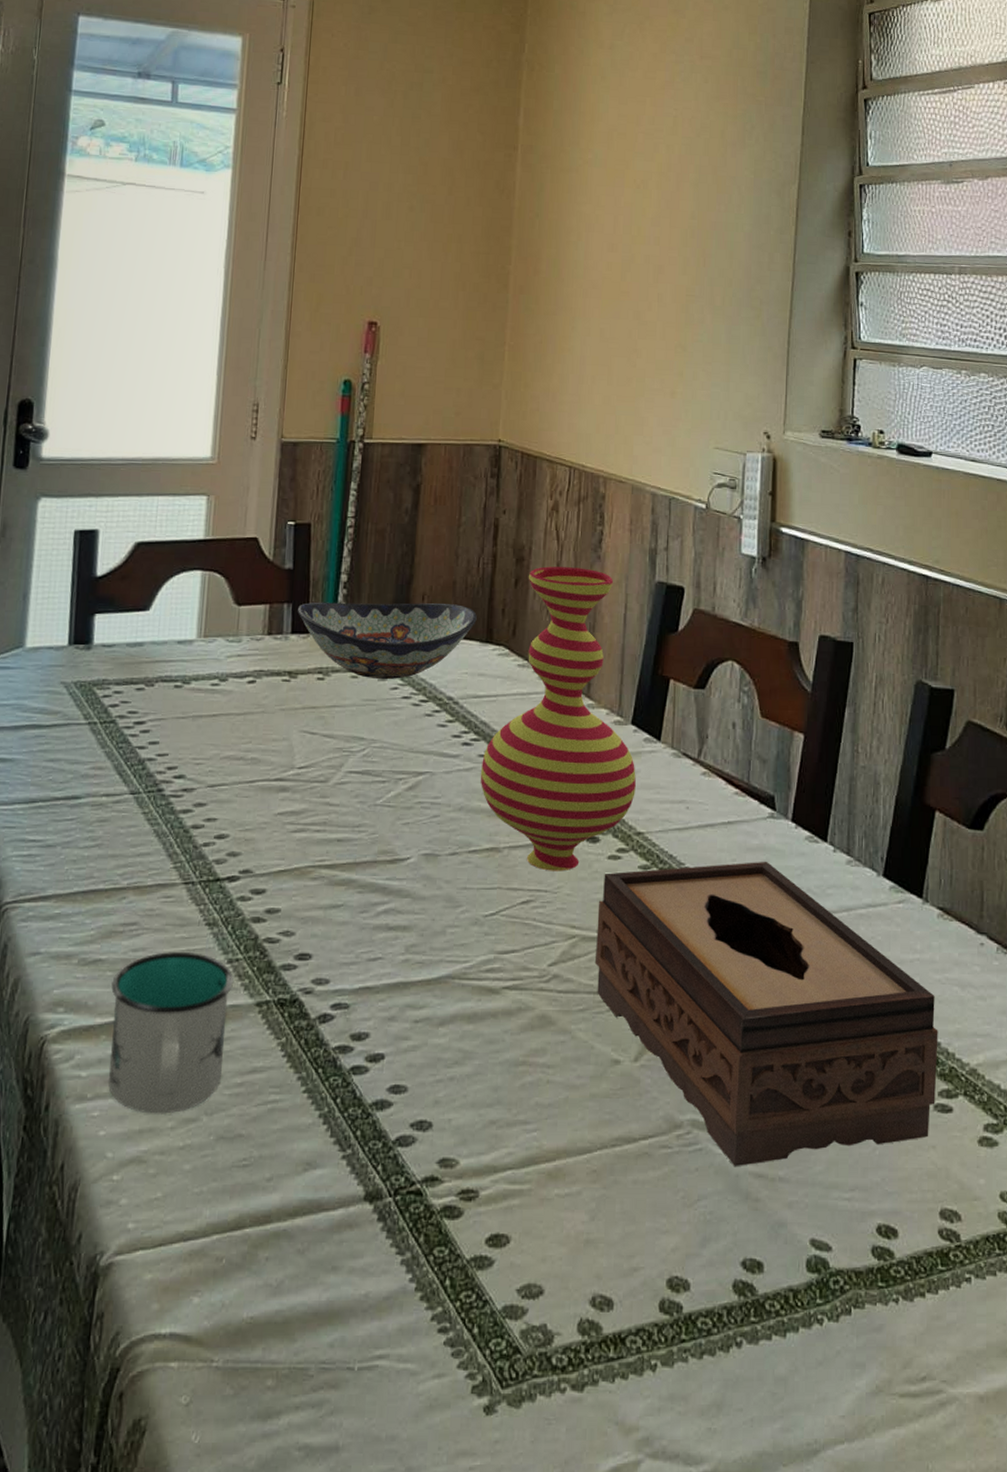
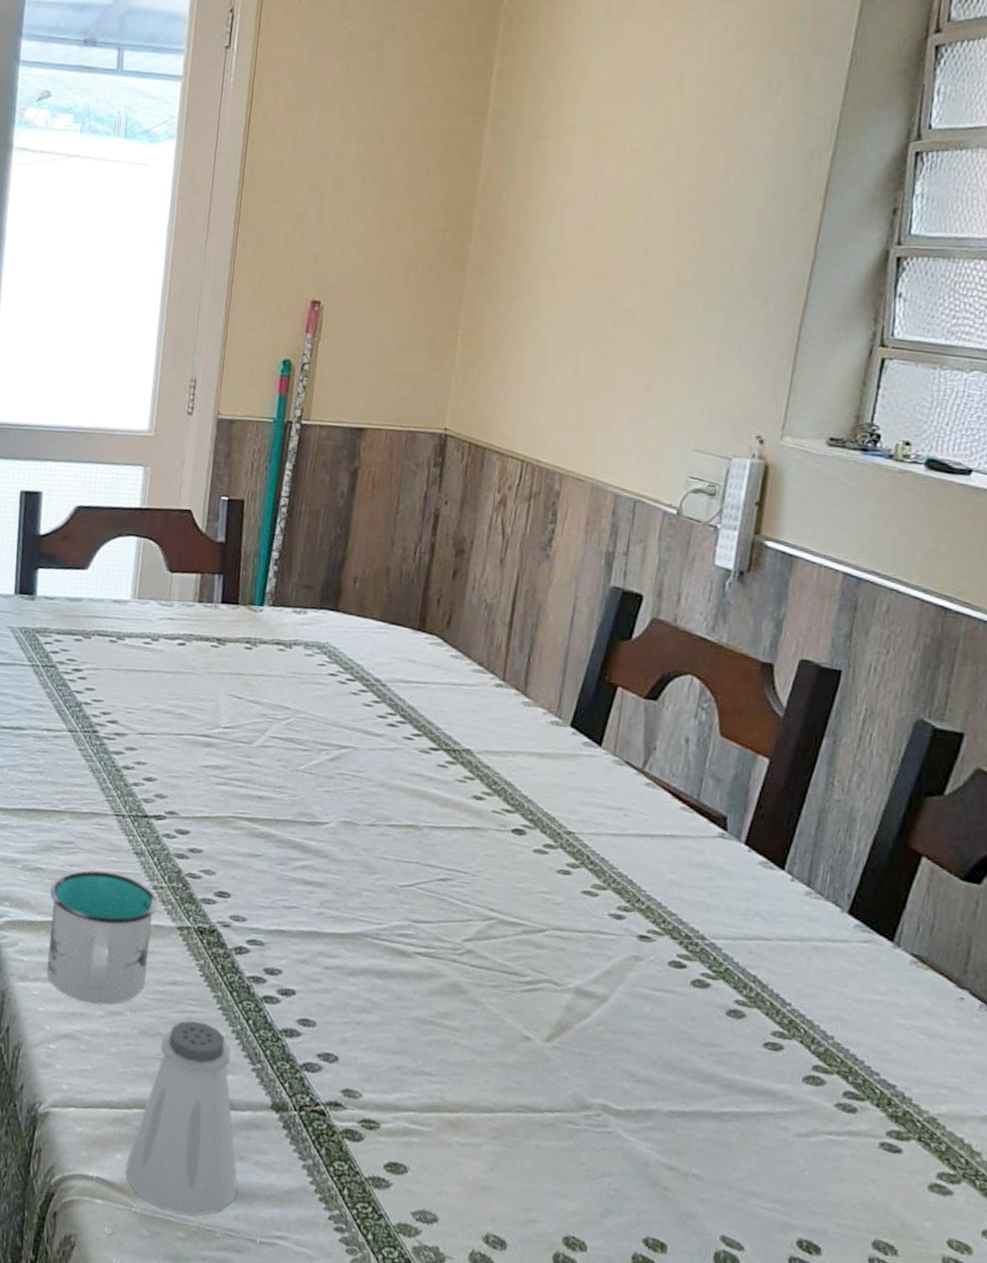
saltshaker: none [203,1113,331,1355] -> present [125,1021,237,1216]
decorative bowl: present [298,602,477,679] -> none [228,575,410,657]
vase: present [480,566,636,871] -> none [404,561,571,857]
tissue box: present [595,861,938,1166] -> none [512,865,896,1172]

